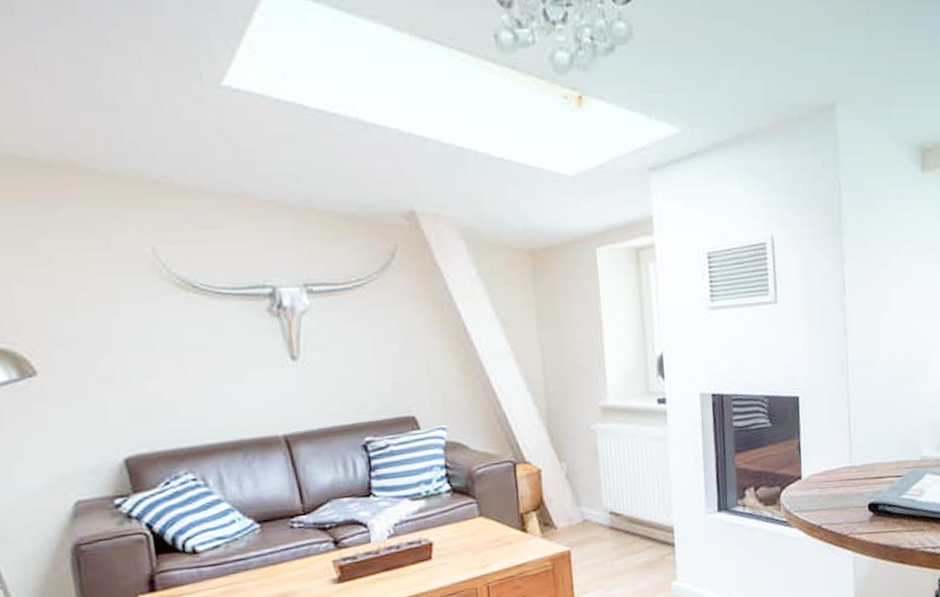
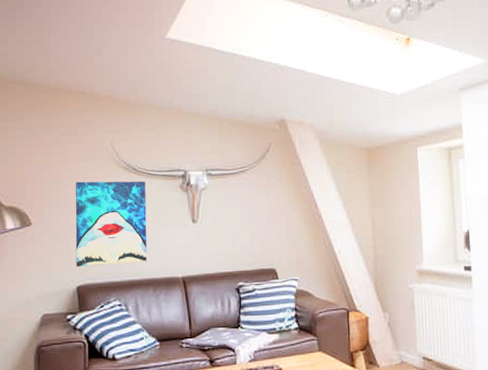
wall art: none [102,303,228,432] -> present [75,181,147,267]

